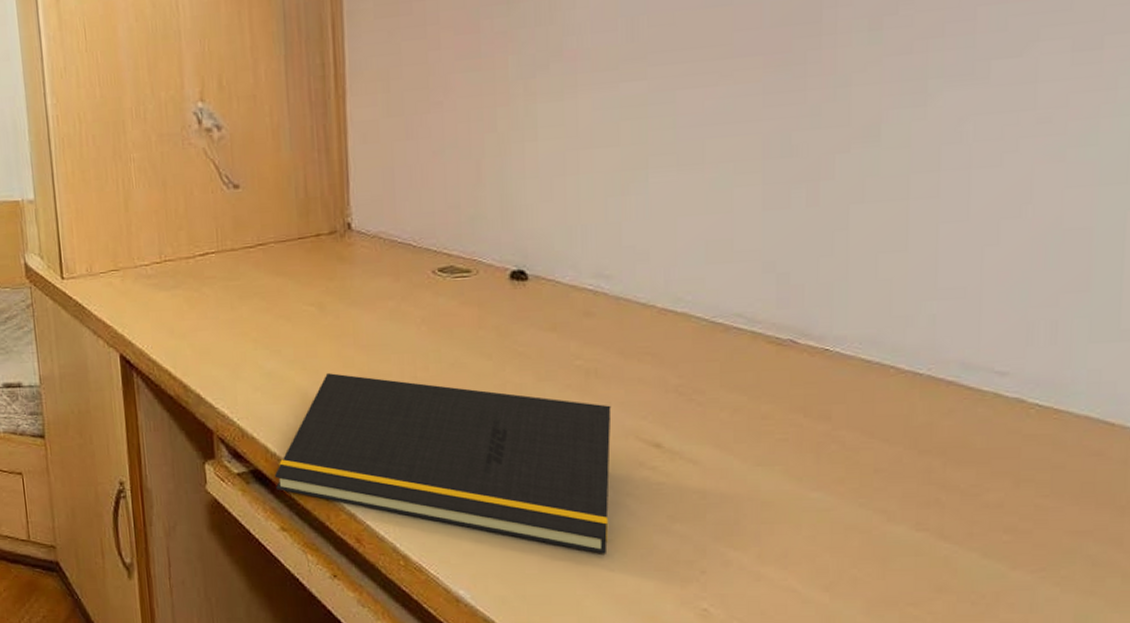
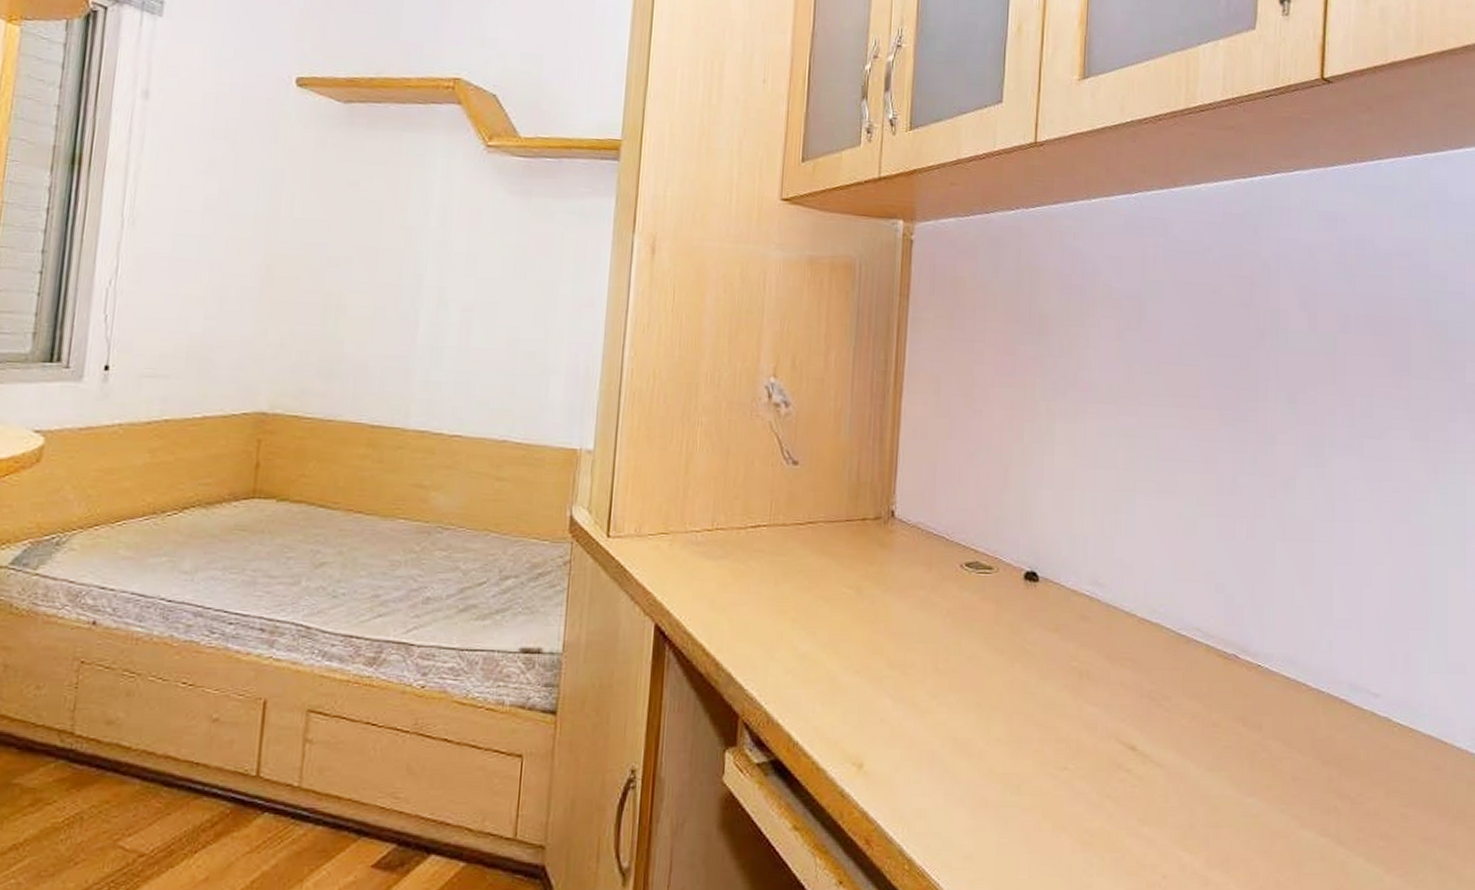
notepad: present [274,373,612,554] -> none [793,659,1098,858]

